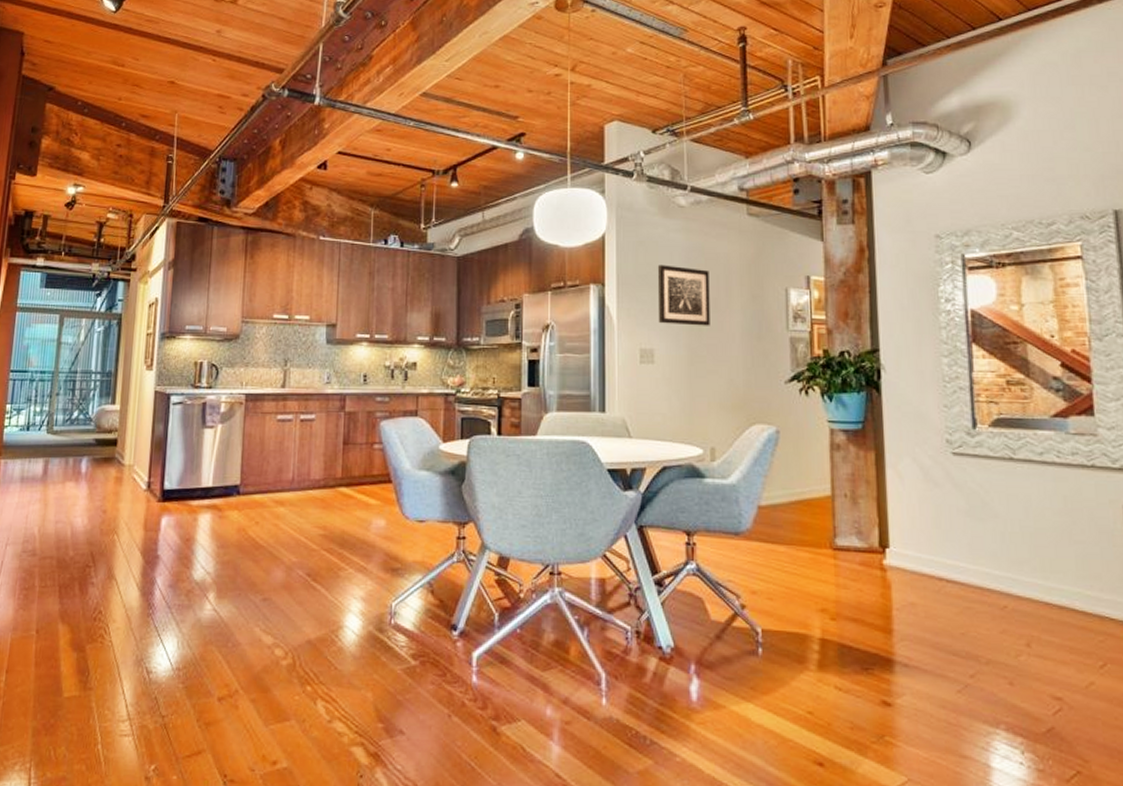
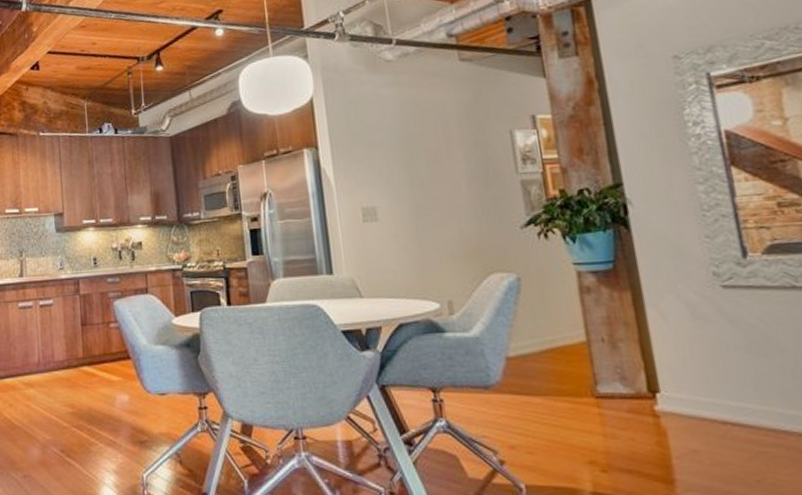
wall art: present [657,265,710,326] -> none [370,120,433,181]

